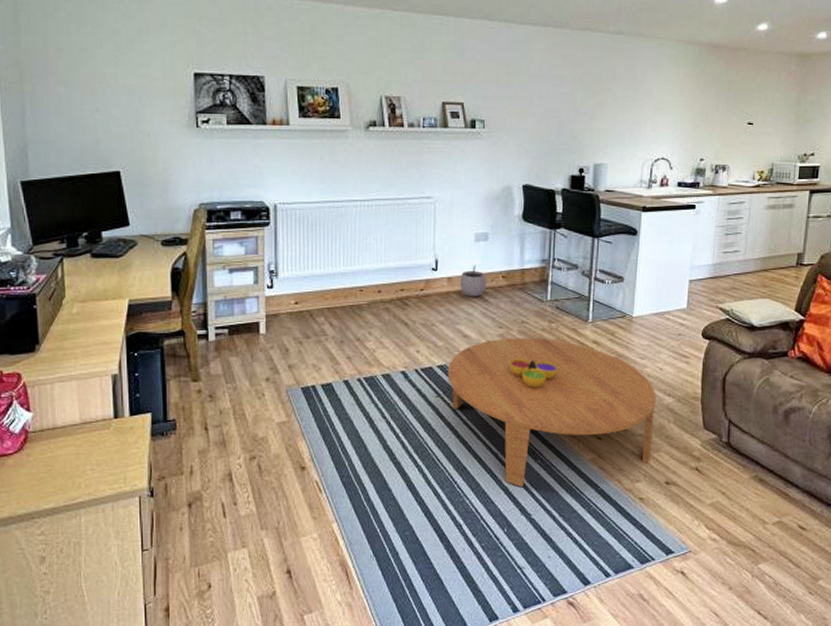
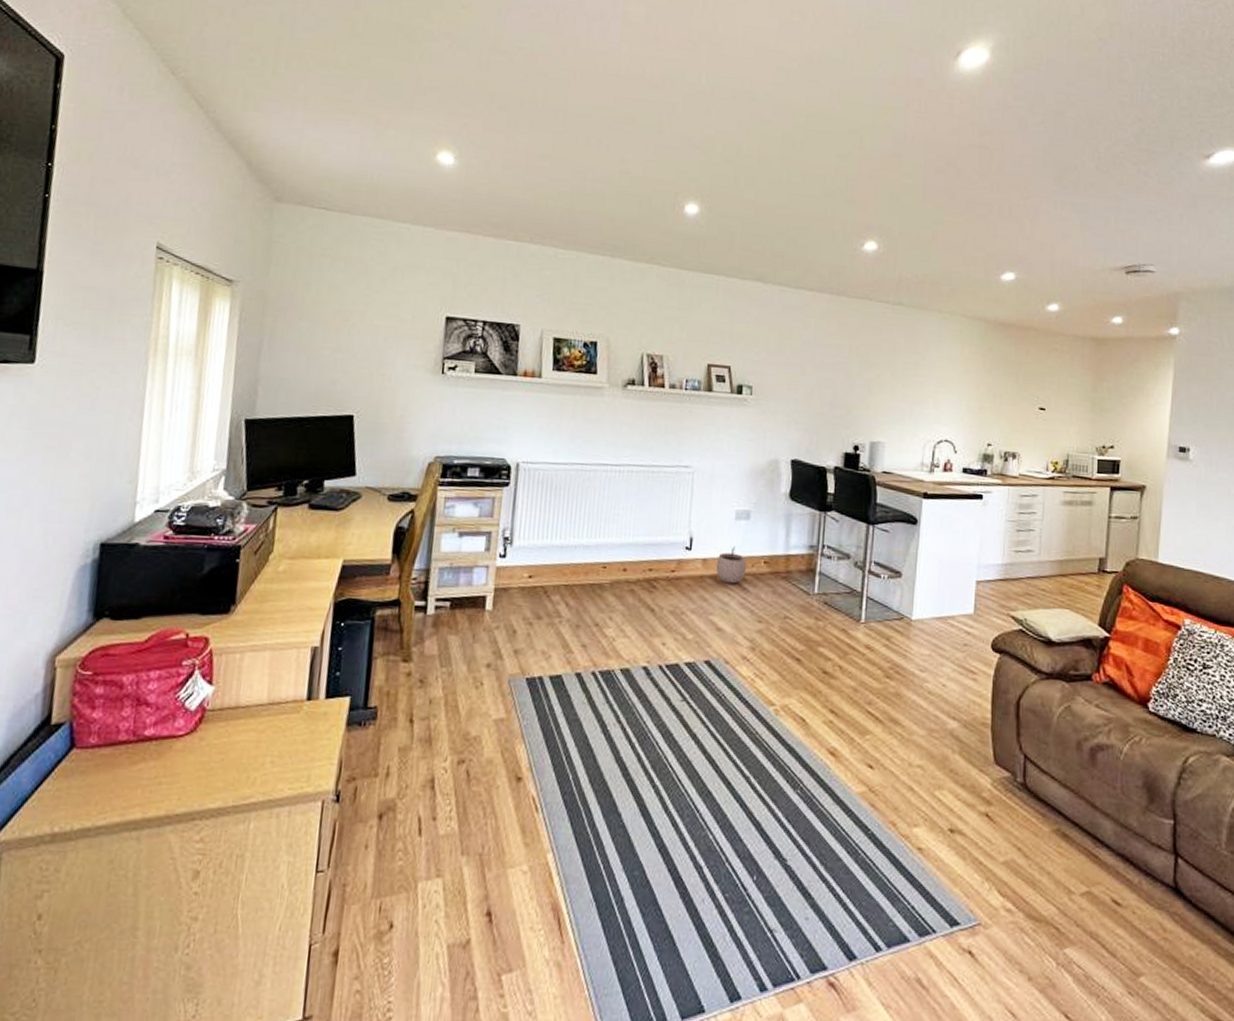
coffee table: present [447,337,657,488] -> none [695,634,939,824]
decorative bowl: present [510,358,558,388] -> none [768,660,825,698]

